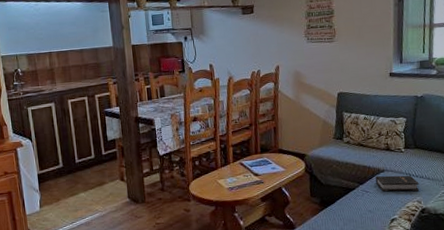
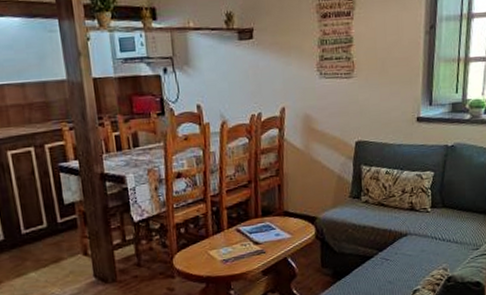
hardback book: present [375,175,420,192] -> none [397,239,446,259]

